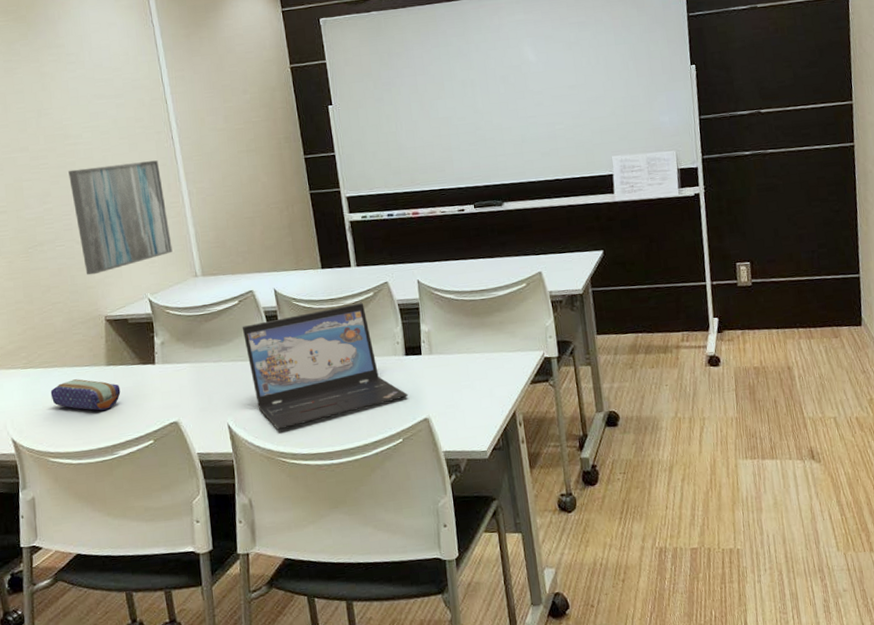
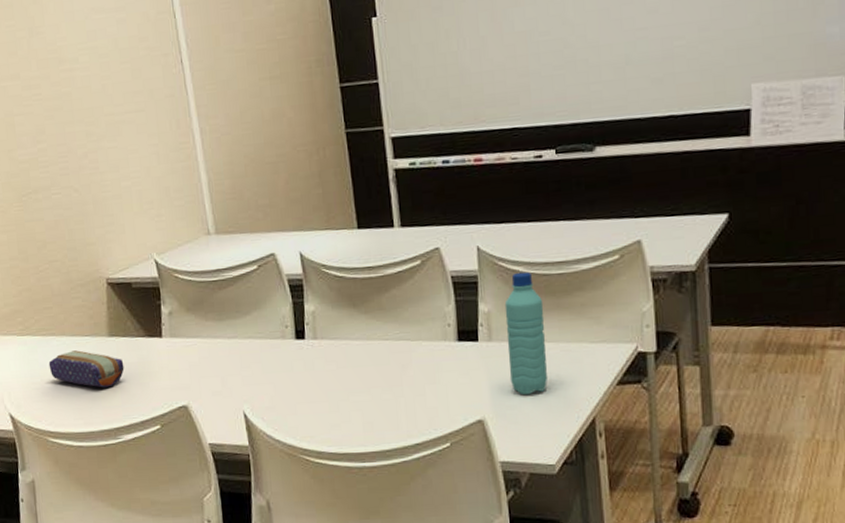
wall art: present [68,160,173,276] -> none [64,90,182,230]
laptop: present [242,303,408,430] -> none [261,273,459,423]
water bottle: none [441,298,477,396] -> present [504,271,547,395]

